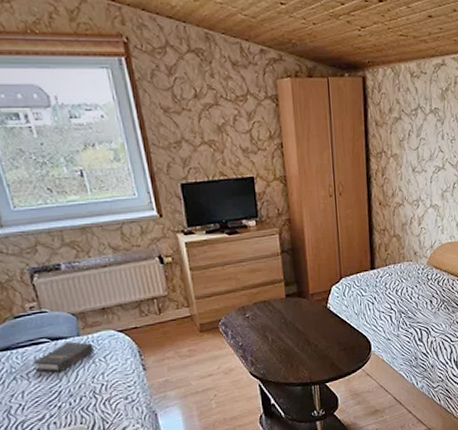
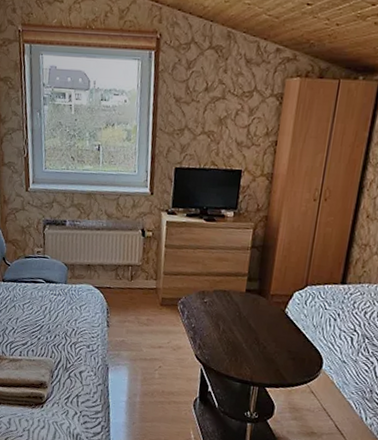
hardback book: present [33,341,94,373] -> none [29,286,74,310]

